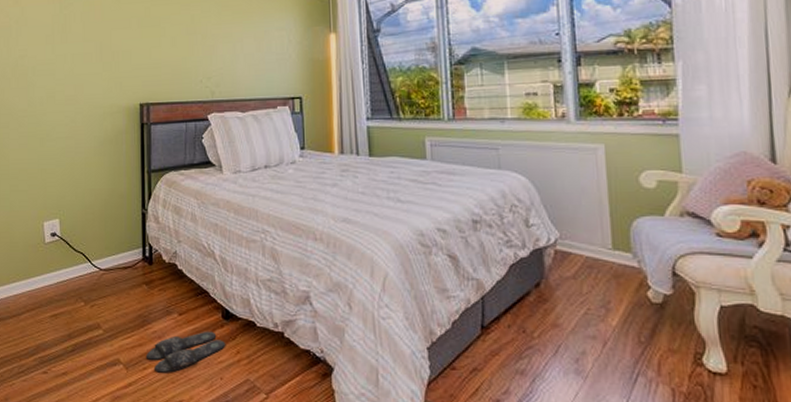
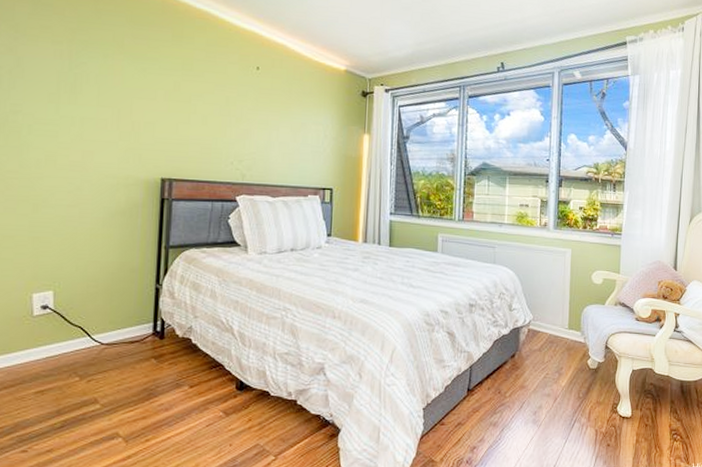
slippers: present [147,331,225,373] -> none [150,401,237,444]

